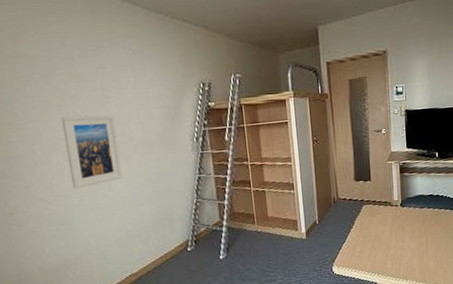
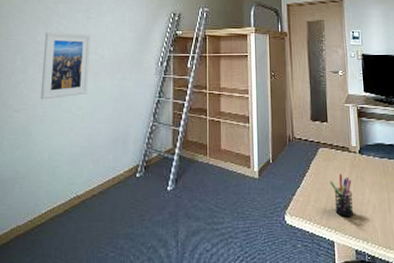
pen holder: none [373,226,395,262] -> present [330,174,354,217]

